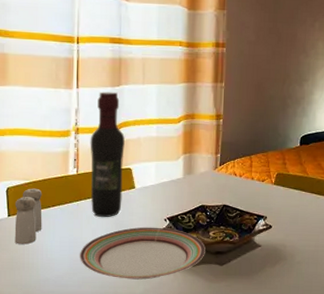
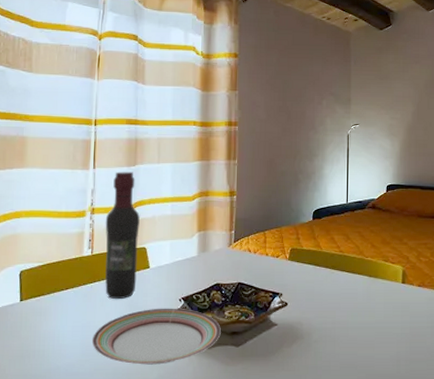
salt and pepper shaker: present [14,188,43,245] -> none [26,271,56,331]

